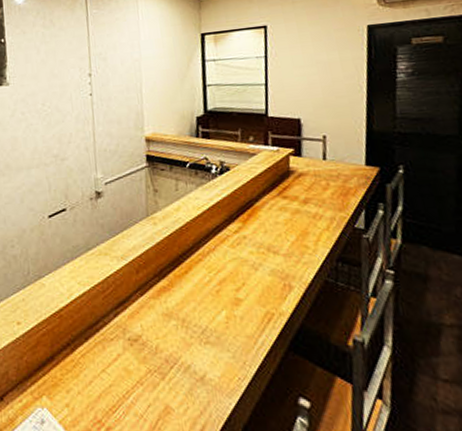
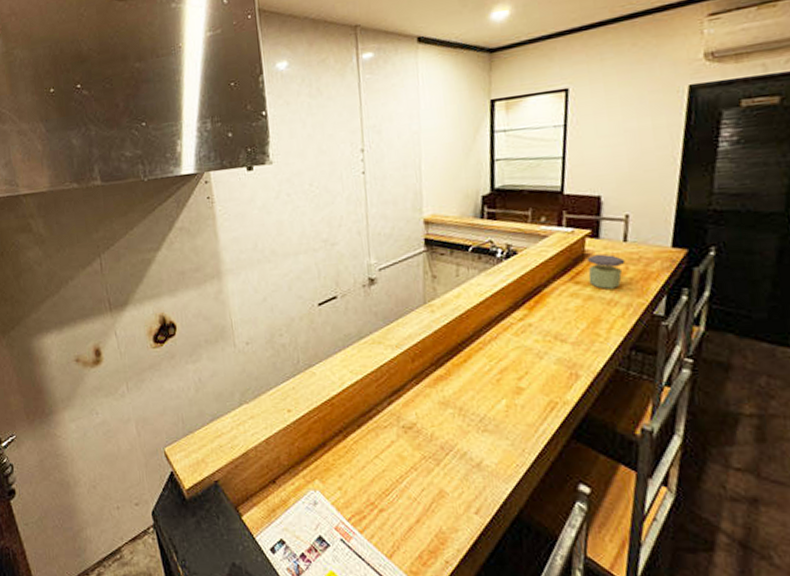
jar: none [292,171,326,204] -> present [587,254,626,289]

